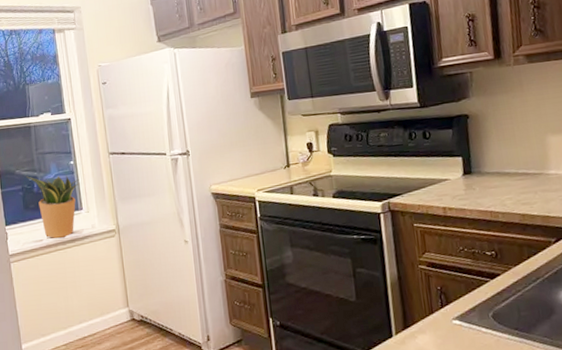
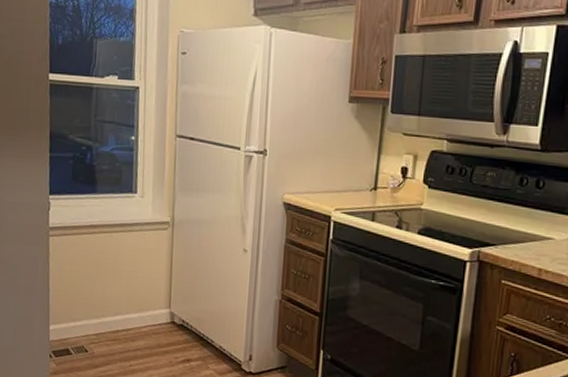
potted plant: present [25,175,80,239] -> none [79,144,139,220]

